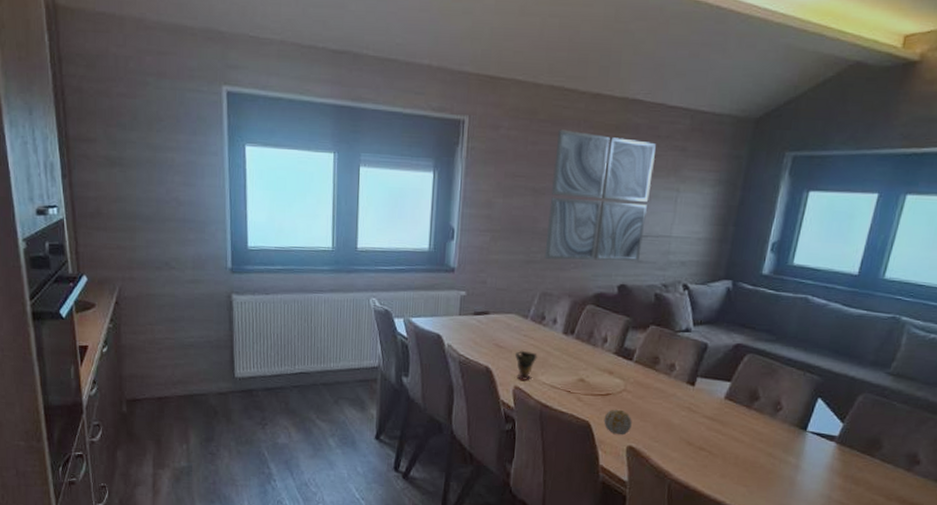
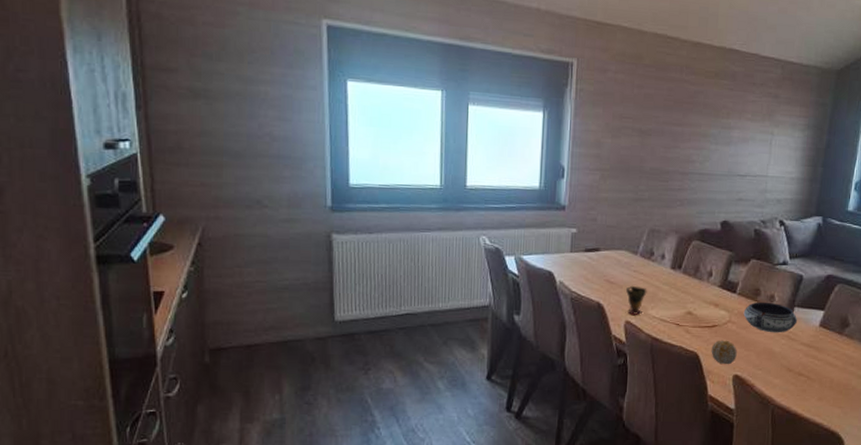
wall art: present [544,129,656,262] -> none [652,74,752,199]
bowl: none [640,370,701,405] -> present [743,301,798,333]

